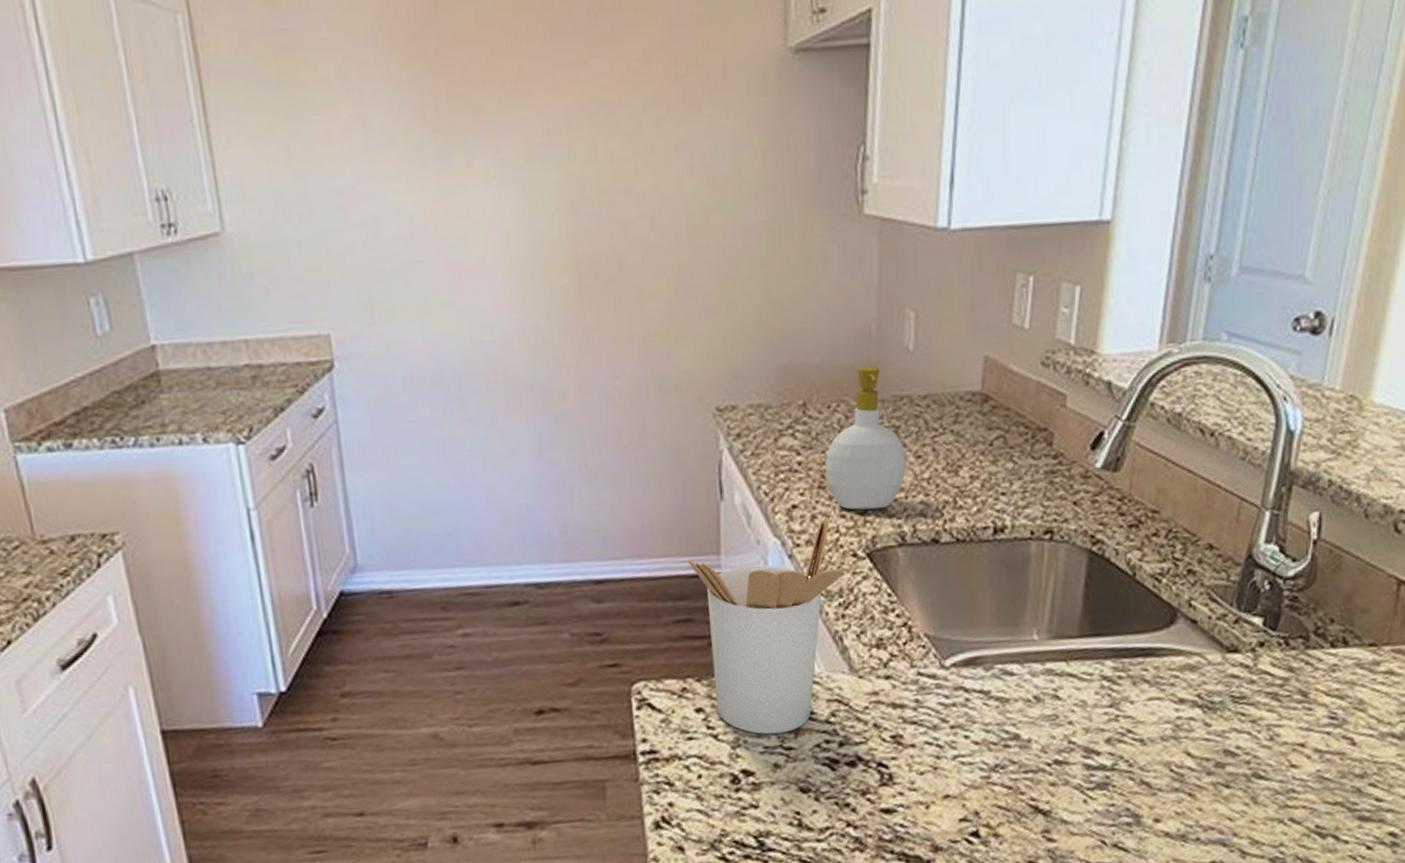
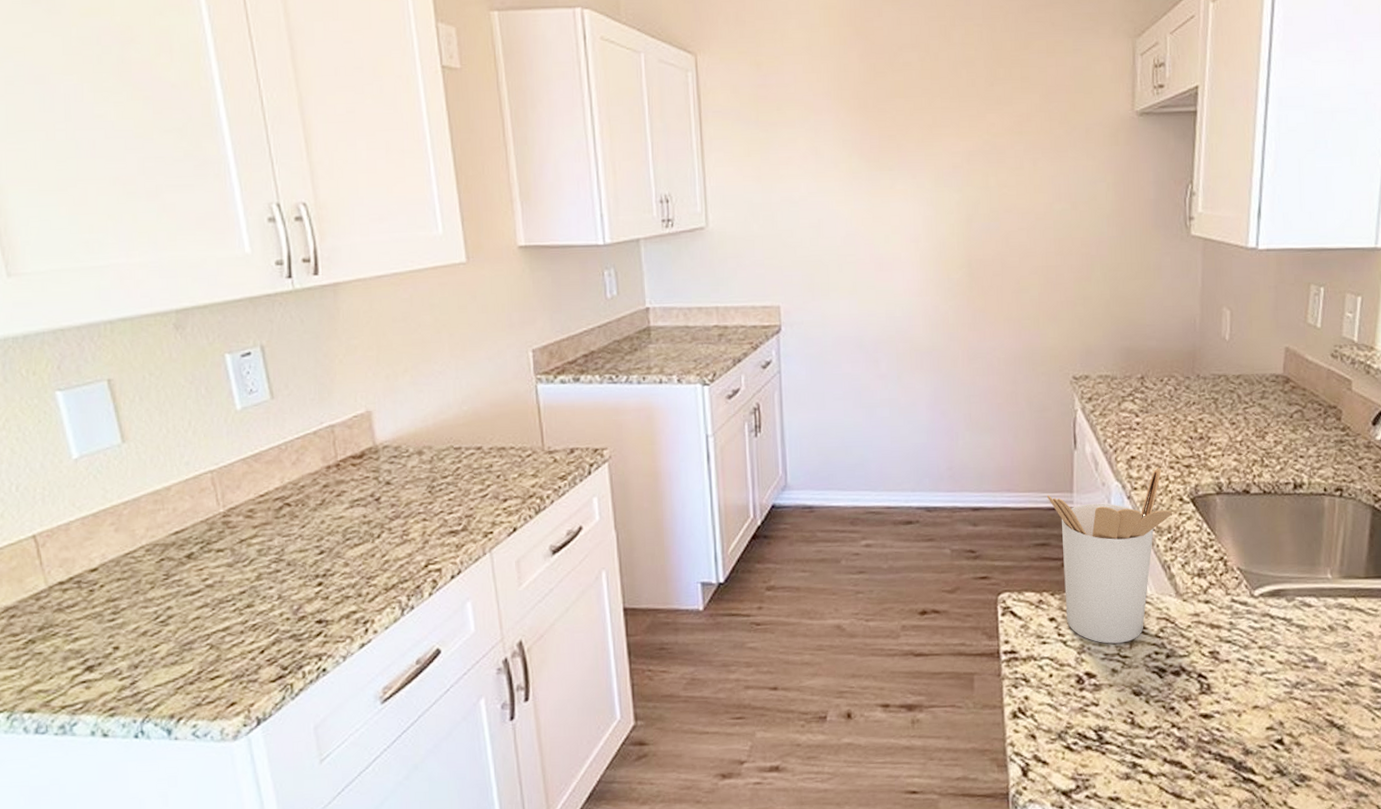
soap bottle: present [824,366,906,510] -> none [1157,351,1223,464]

